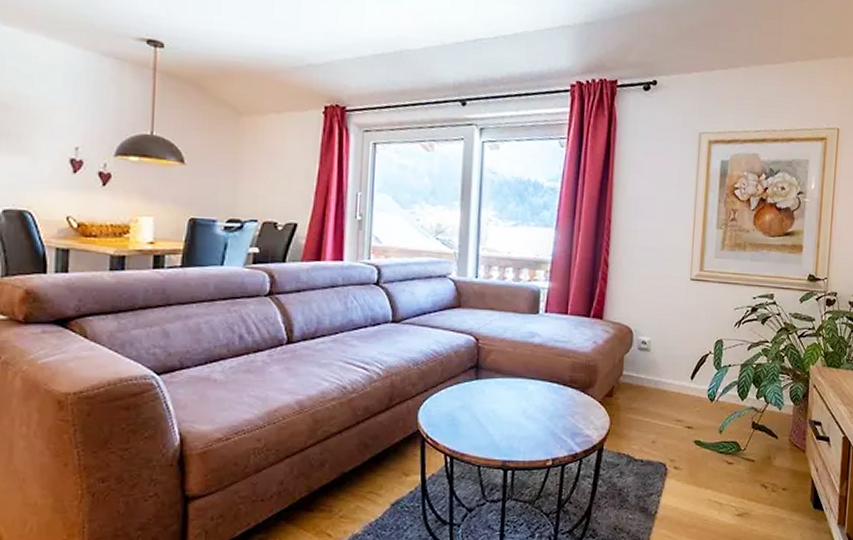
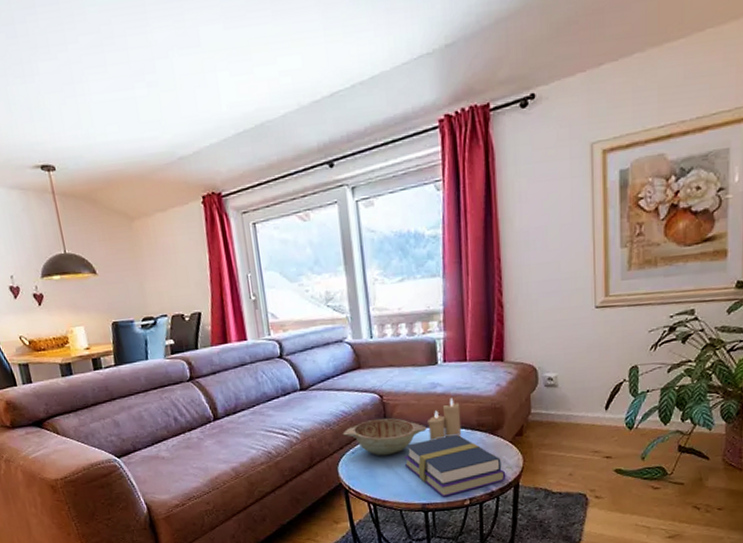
decorative bowl: none [429,363,519,404] -> present [342,418,427,456]
book: none [491,388,592,455] -> present [404,434,506,497]
candle: none [520,350,556,392] -> present [428,398,462,440]

